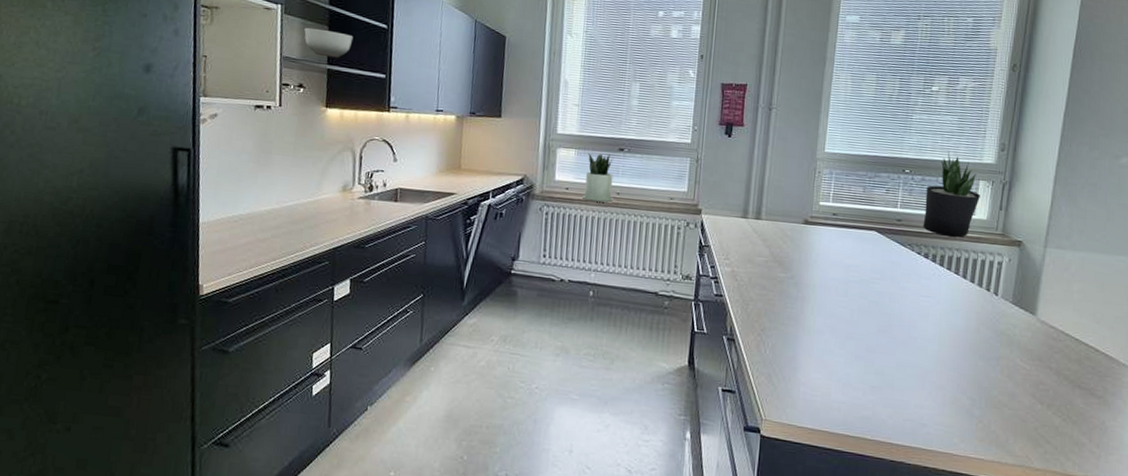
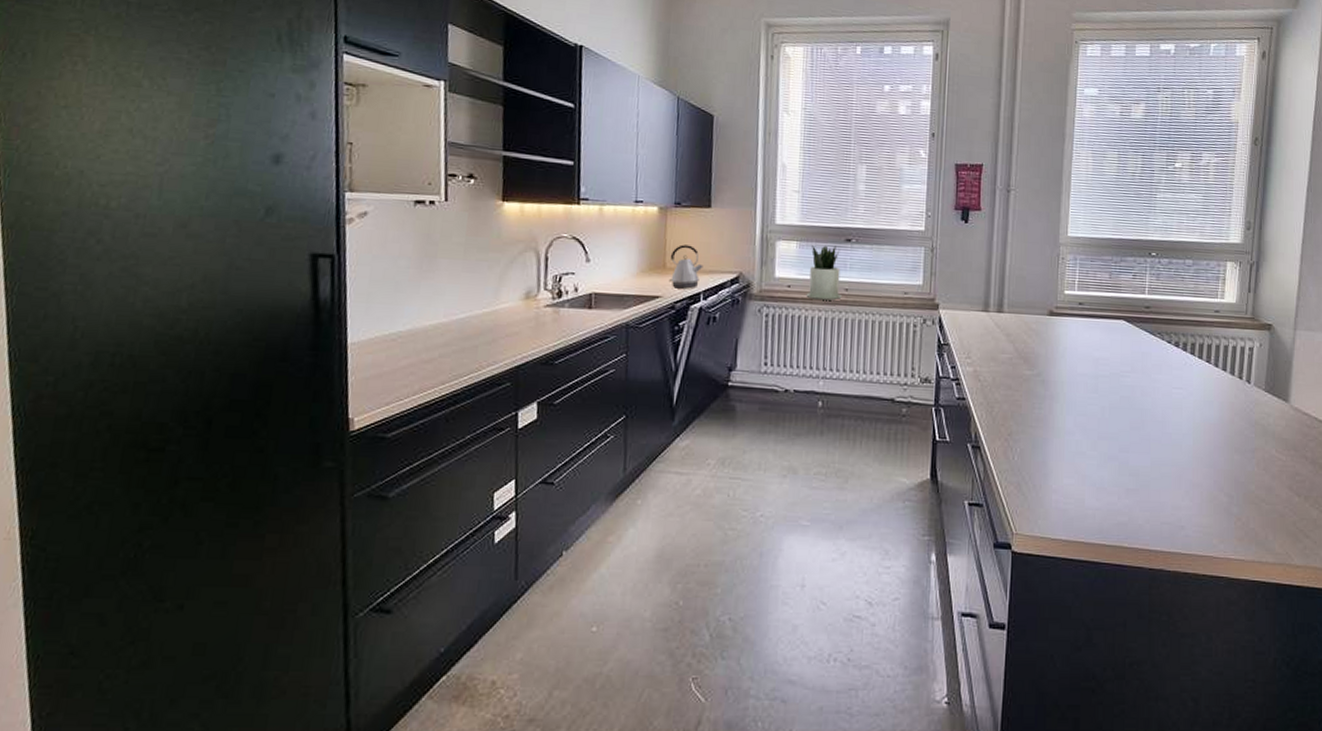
bowl: present [304,27,354,58] -> none [473,107,534,143]
kettle: none [463,149,493,188] -> present [669,244,704,290]
planter: present [923,151,980,237] -> none [1172,231,1228,323]

